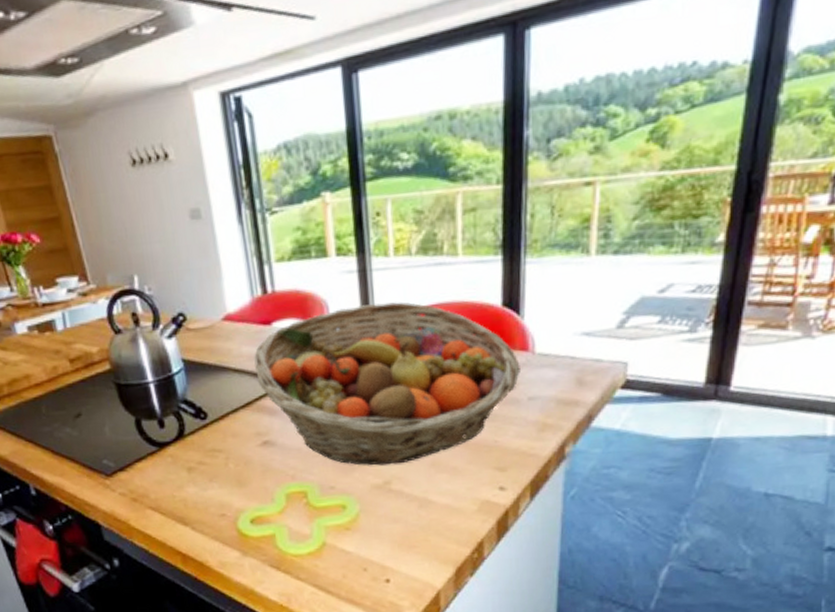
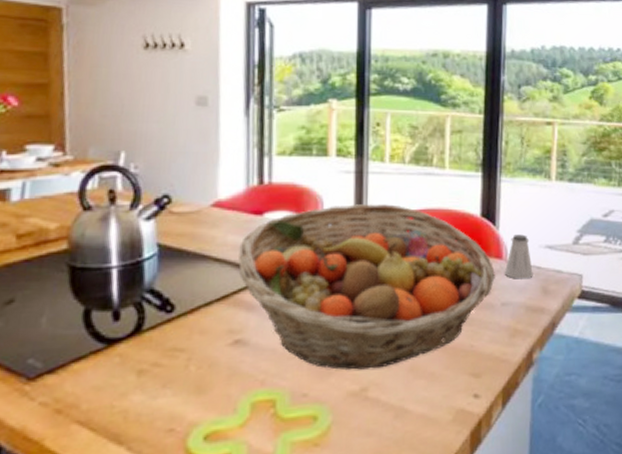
saltshaker: none [531,322,566,372] -> present [504,234,533,279]

